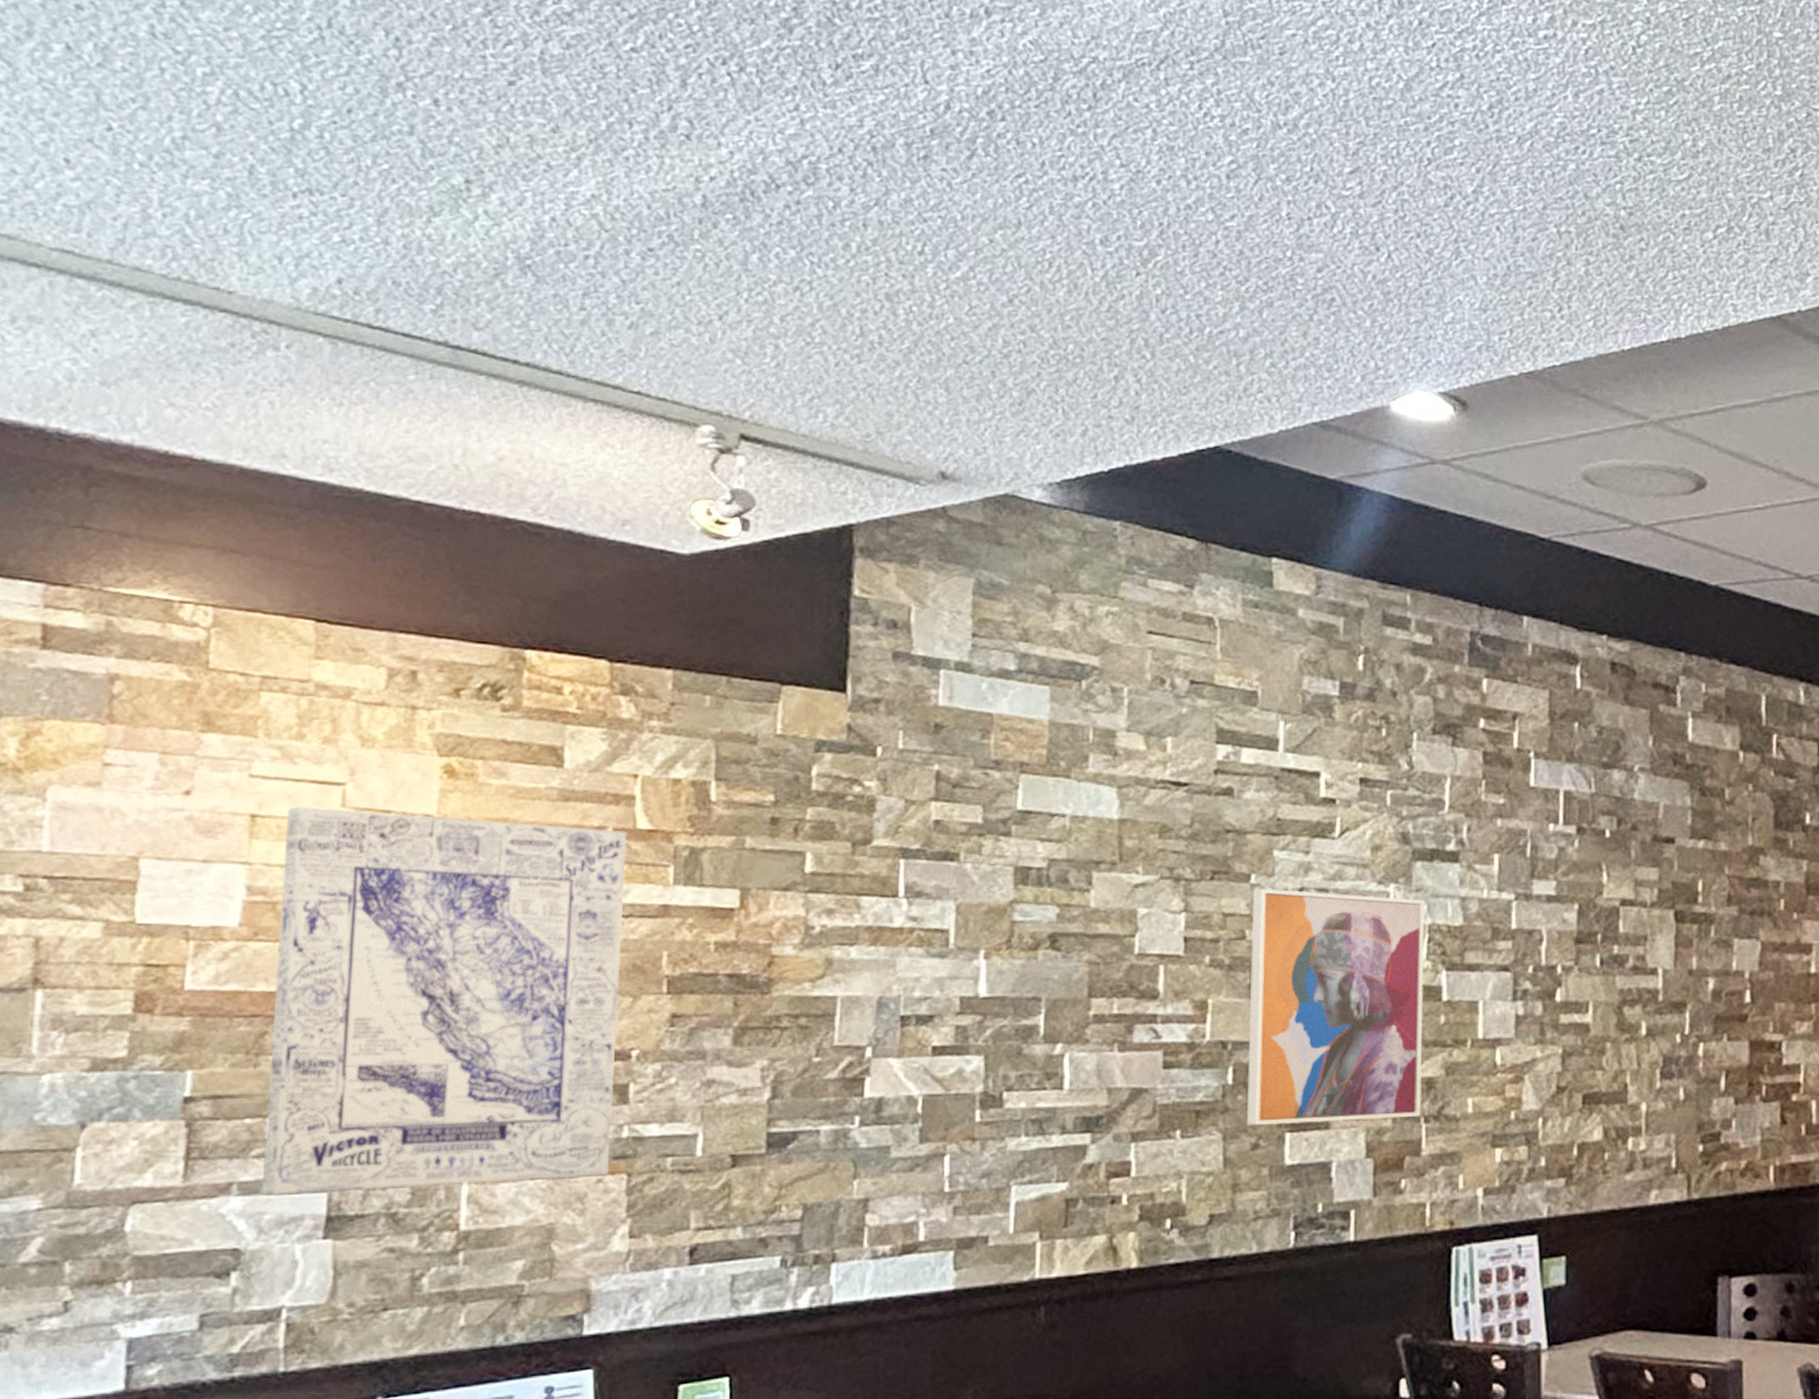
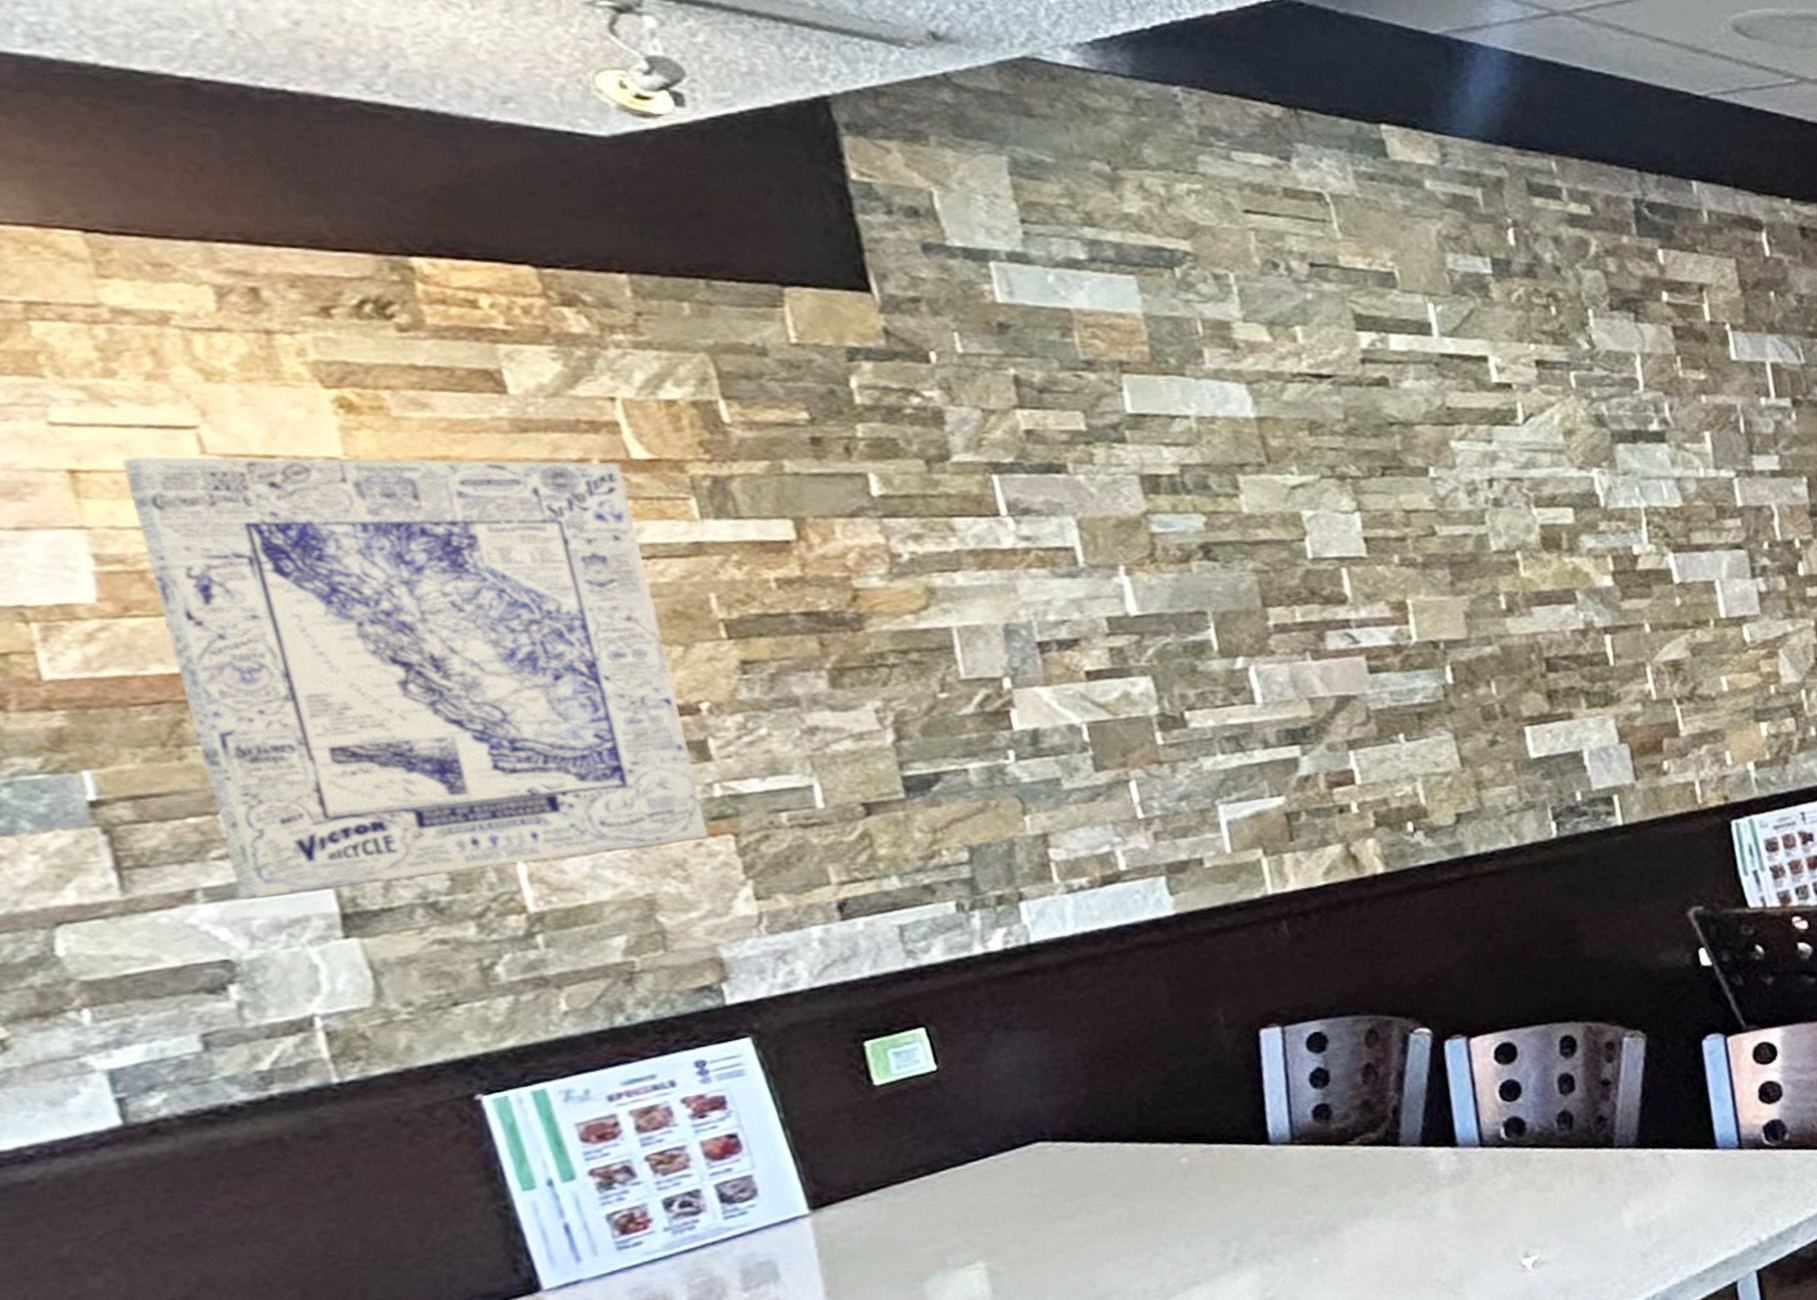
wall art: present [1247,889,1425,1125] -> none [1434,481,1672,723]

